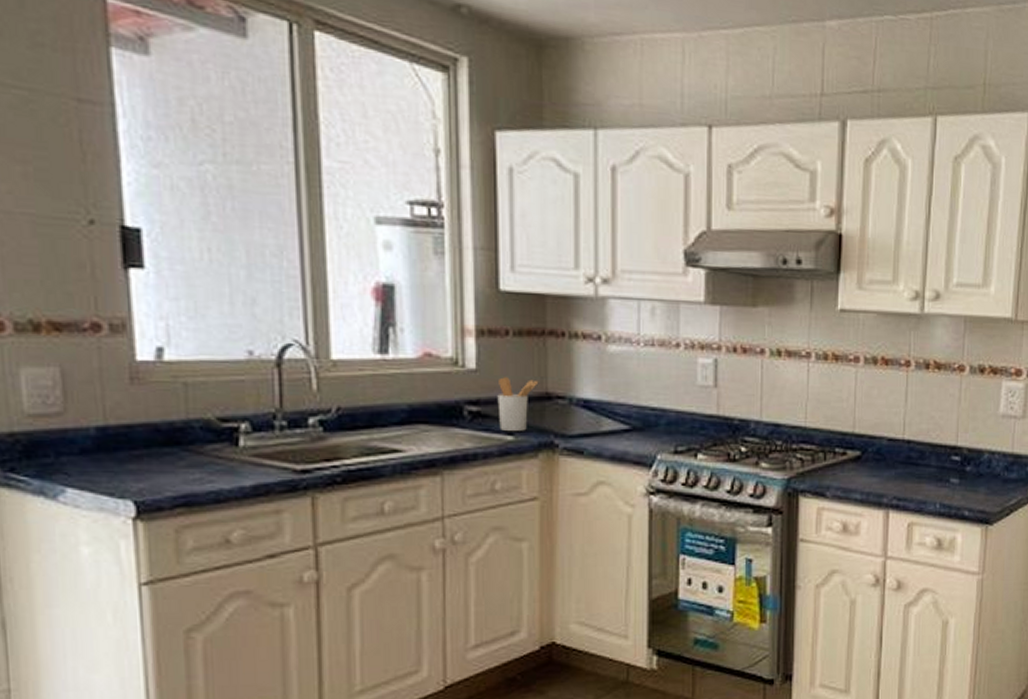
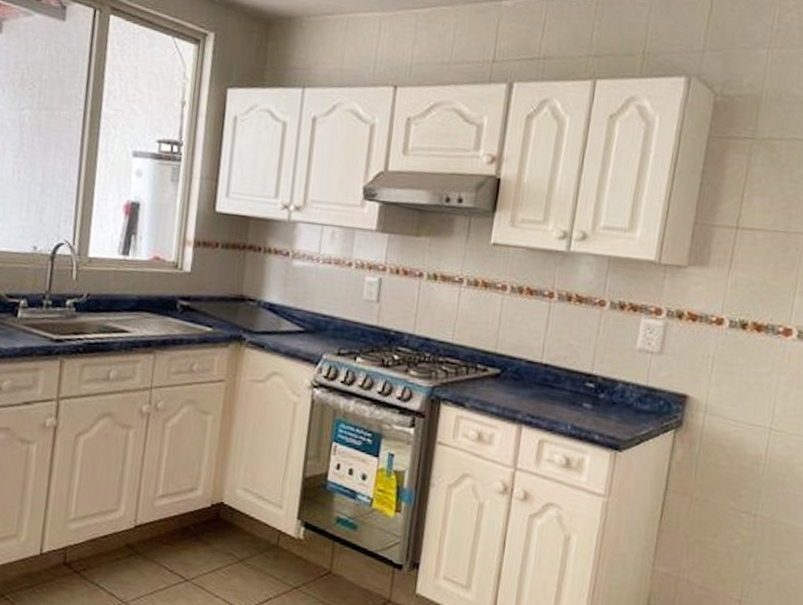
utensil holder: present [497,377,539,431] -> none [202,280,237,325]

